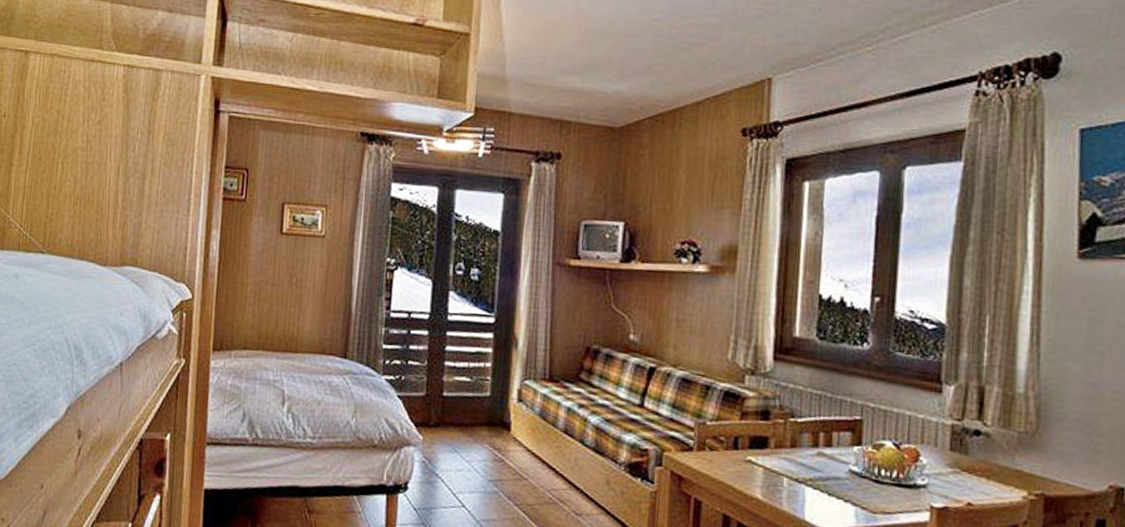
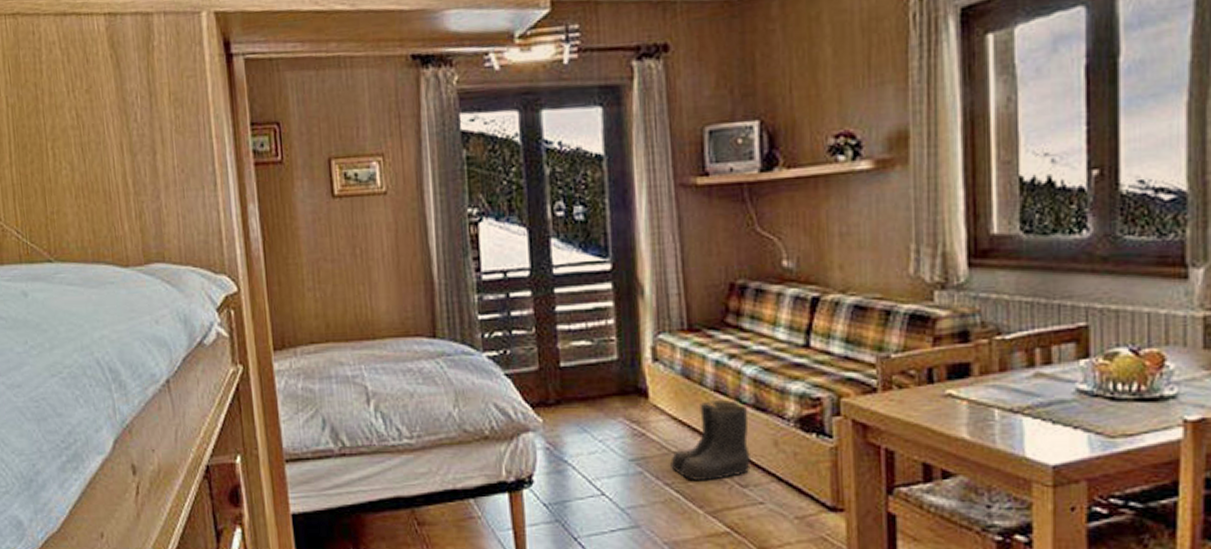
boots: none [520,440,589,507] -> present [669,400,751,482]

